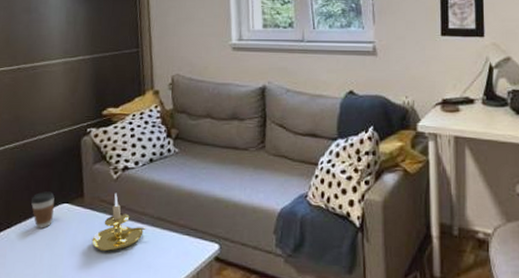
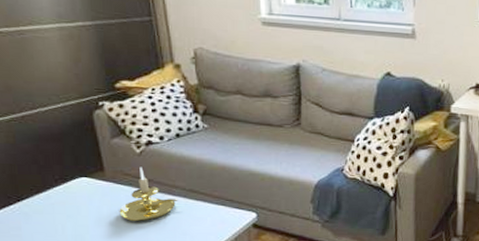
coffee cup: present [30,191,55,229] -> none [41,165,71,201]

